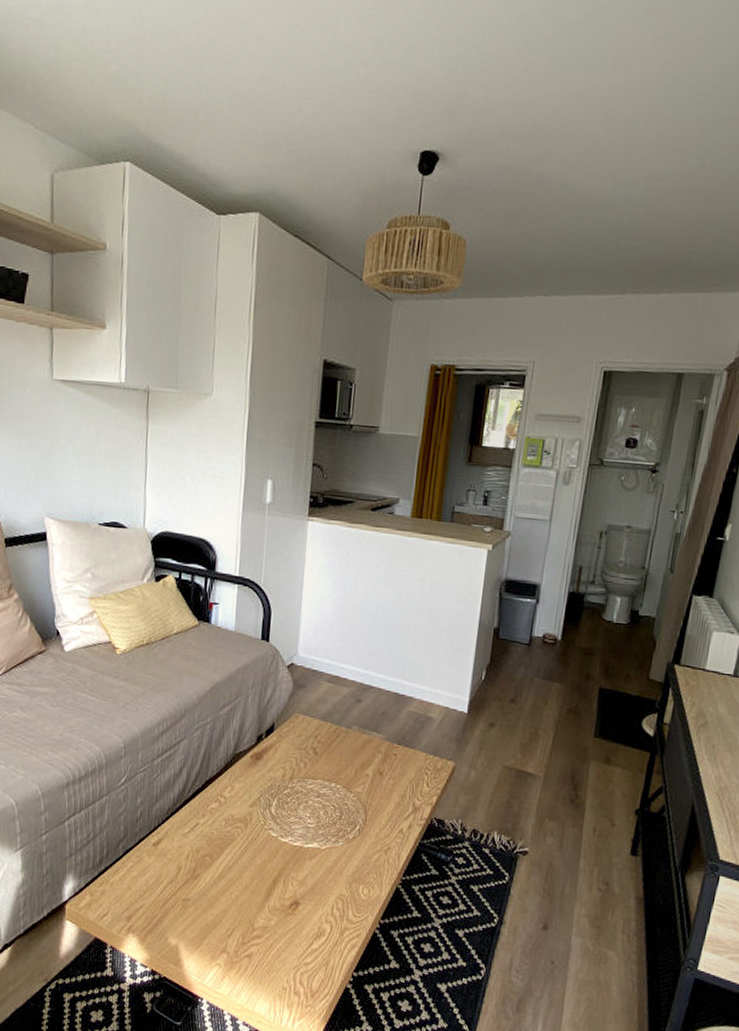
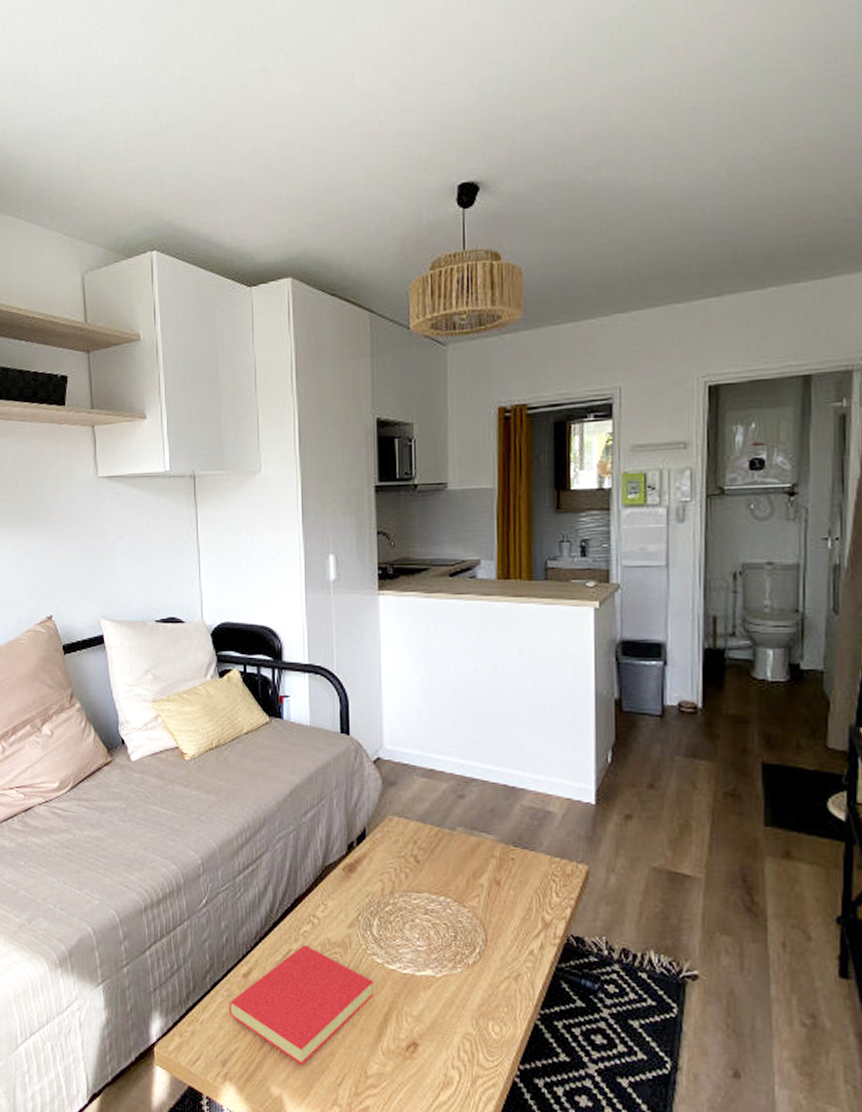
book: none [137,819,267,920] -> present [228,944,374,1066]

